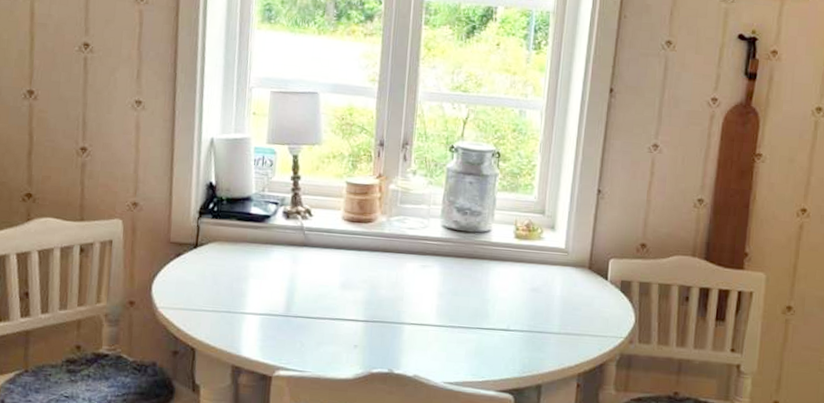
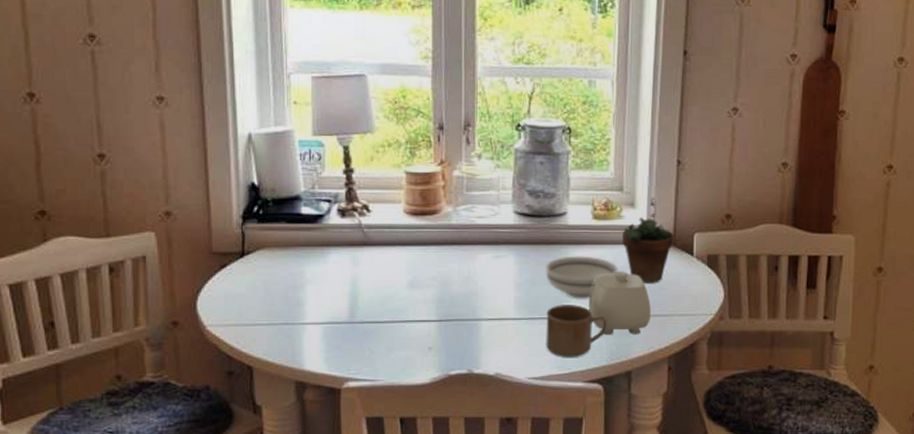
mug: none [463,316,522,367] -> present [546,305,607,357]
bowl: none [467,271,536,312] -> present [544,256,618,298]
sugar bowl: none [505,289,564,350] -> present [589,271,652,334]
succulent plant: none [541,222,591,303] -> present [622,197,675,283]

